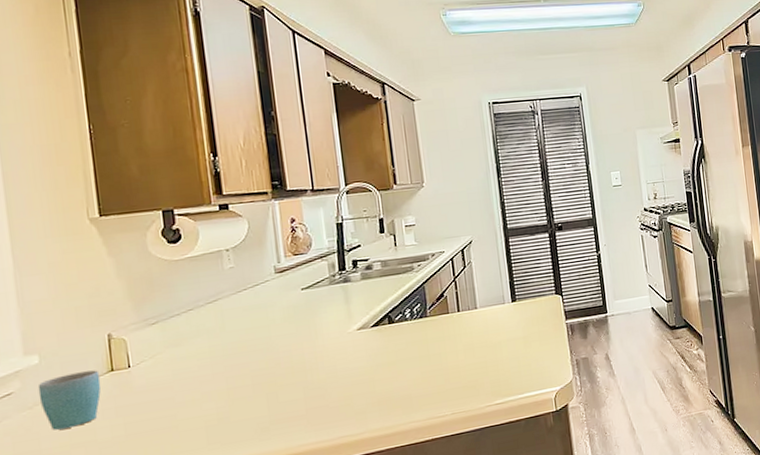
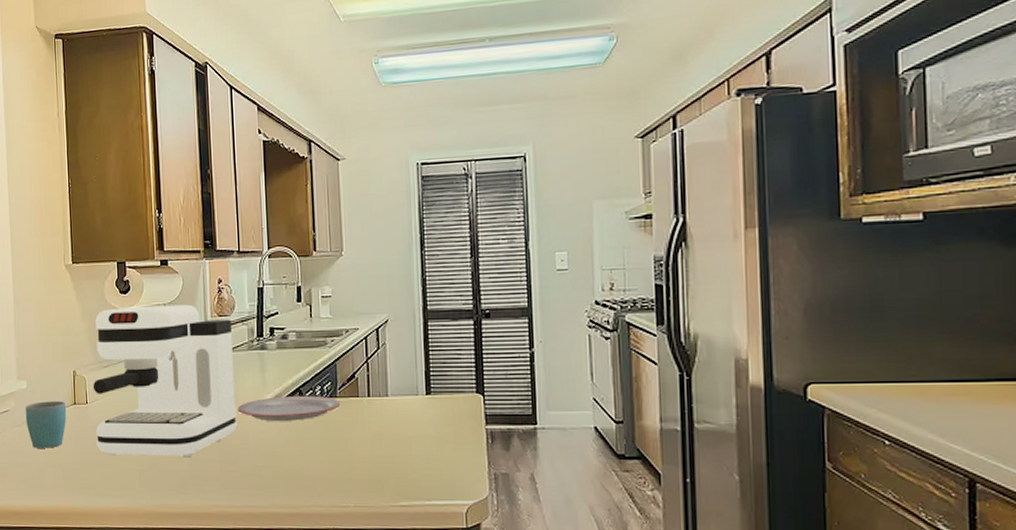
coffee maker: none [136,247,322,419] -> present [93,304,237,458]
plate: none [322,318,432,351] -> present [238,395,341,421]

